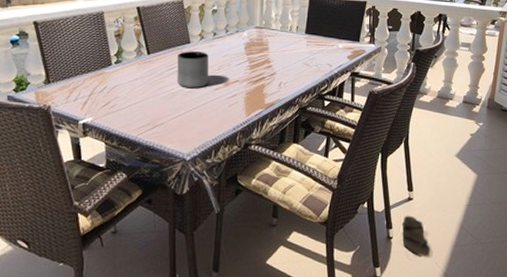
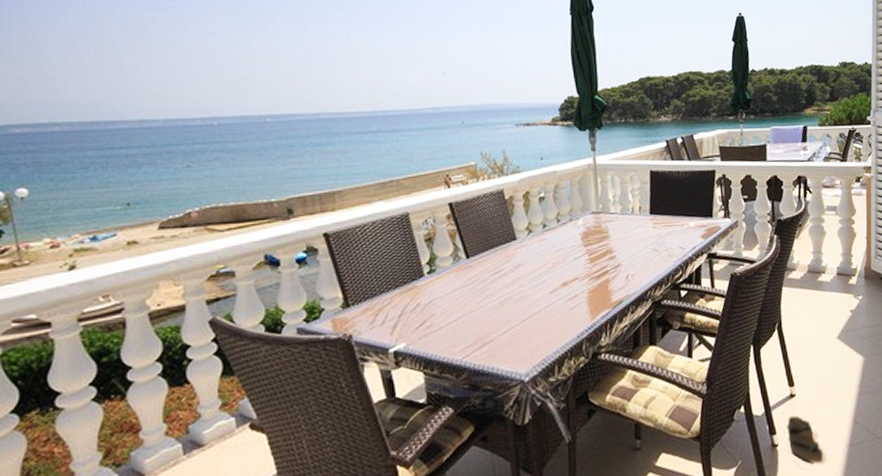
planter: present [177,51,209,89] -> none [503,248,543,294]

